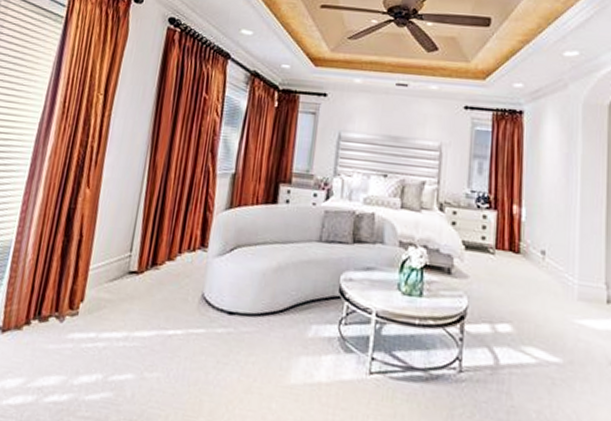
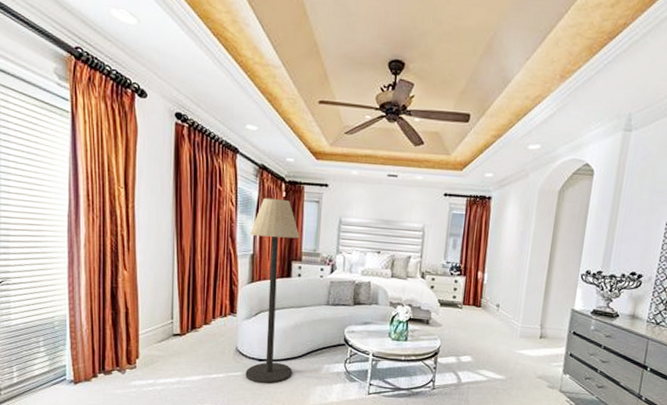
floor lamp: none [209,108,291,349] -> present [245,198,300,384]

